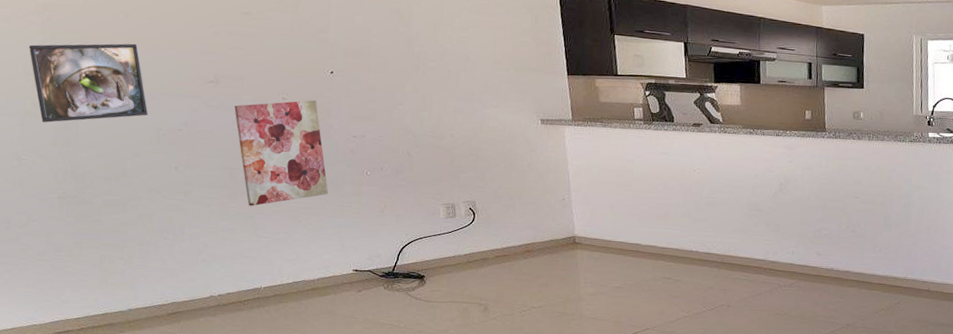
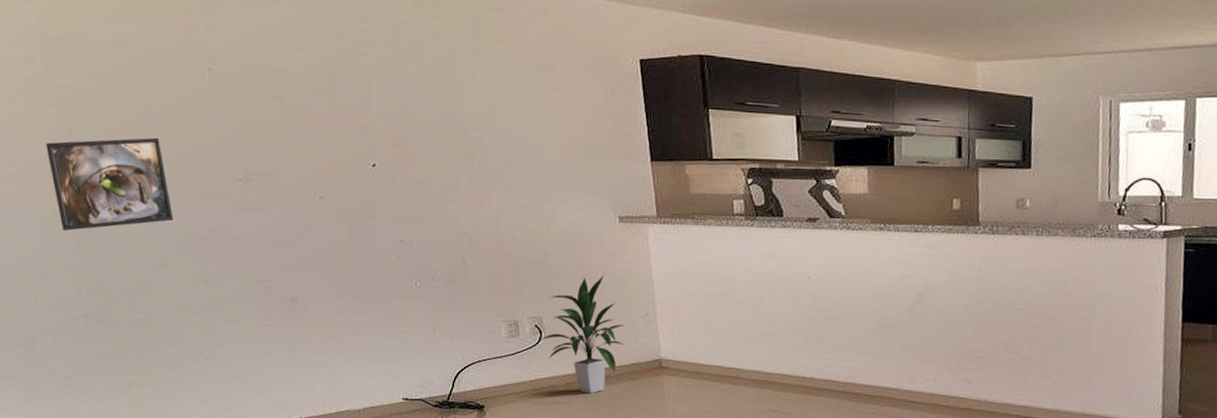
wall art: present [234,100,329,206] -> none [266,199,374,324]
indoor plant: none [472,167,546,265] -> present [538,275,626,394]

